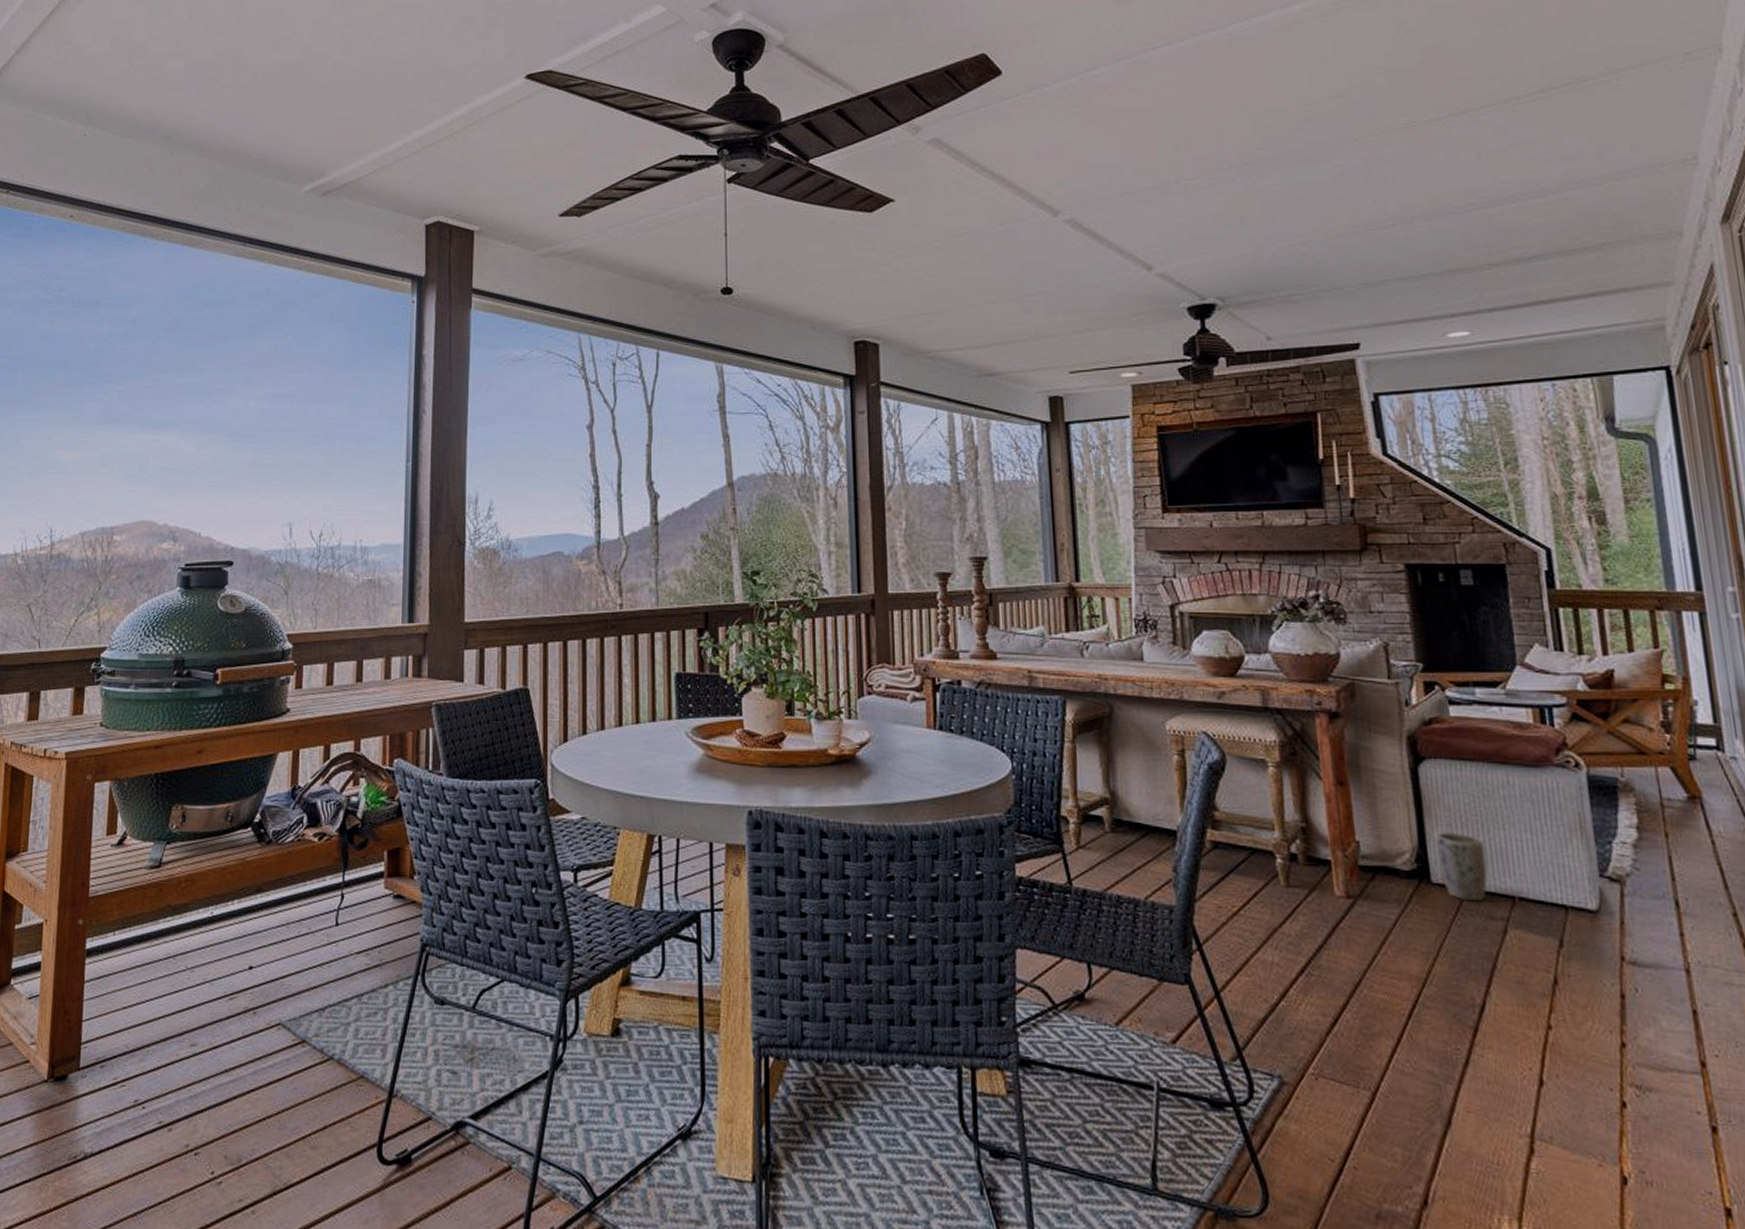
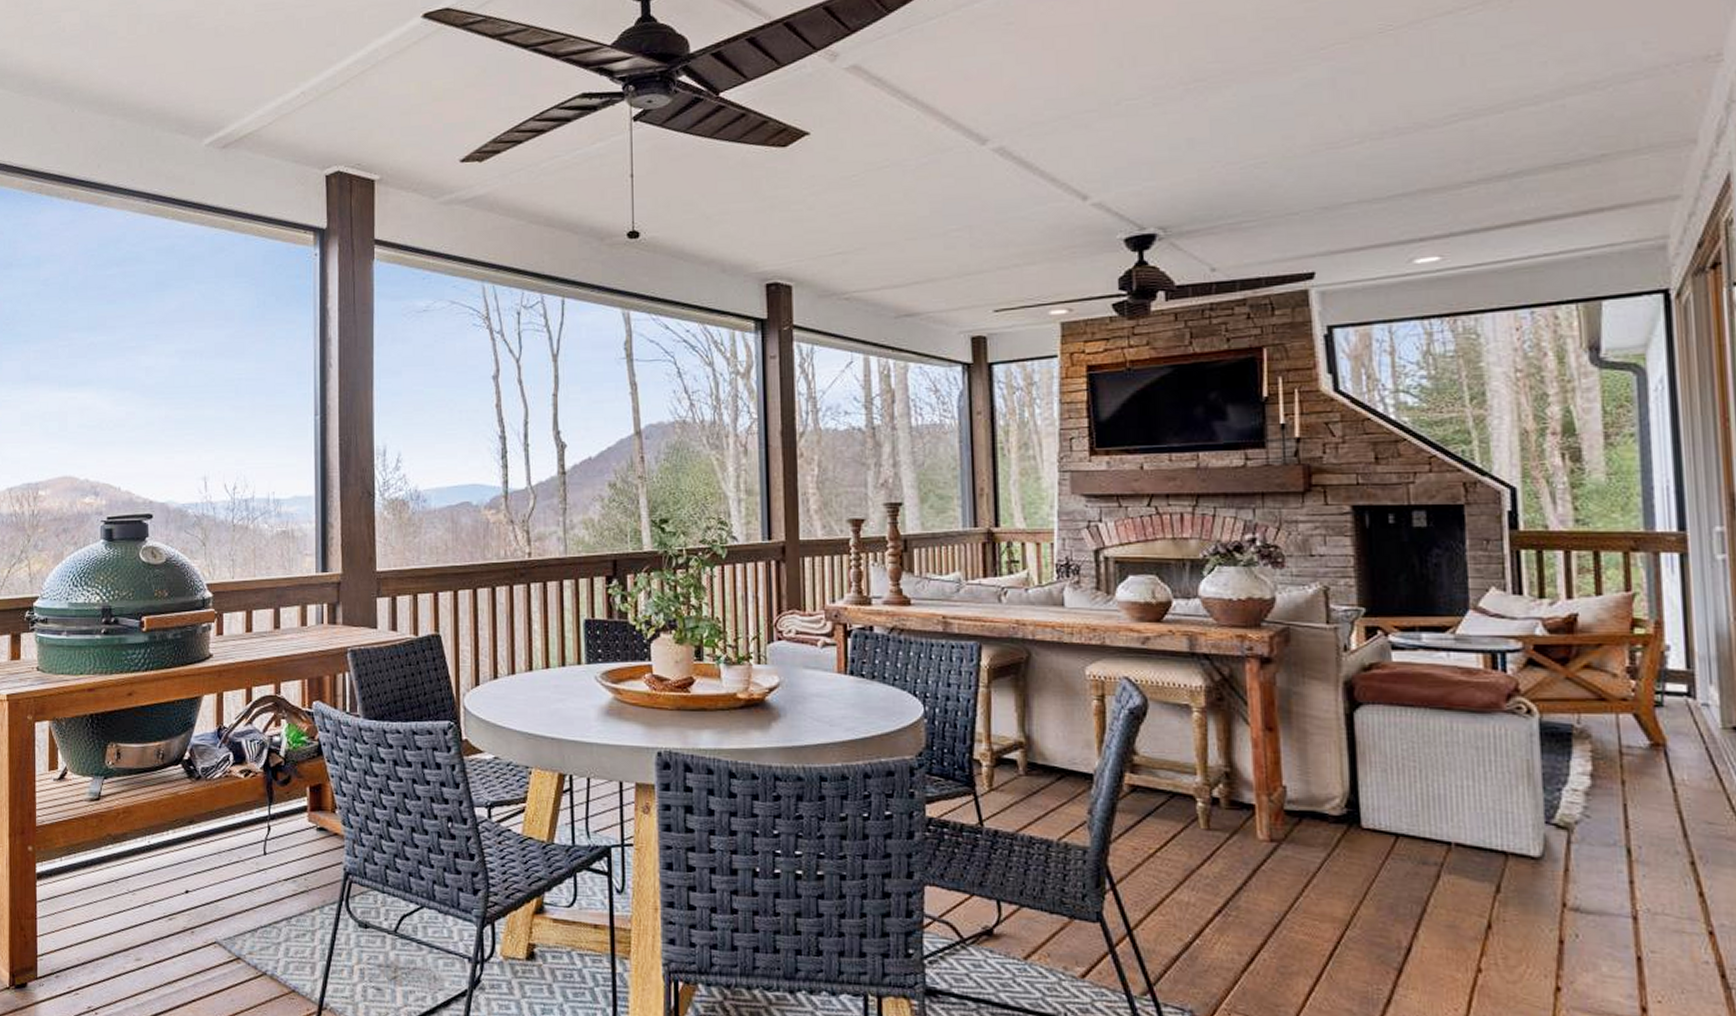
plant pot: present [1435,832,1488,902] -> none [1368,778,1423,847]

